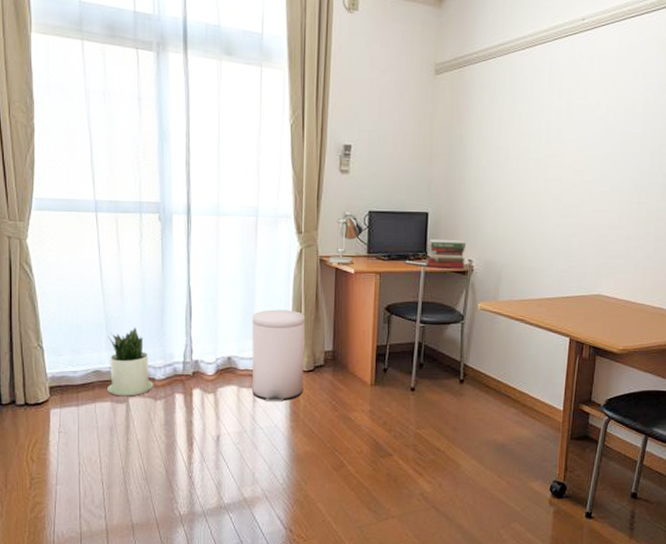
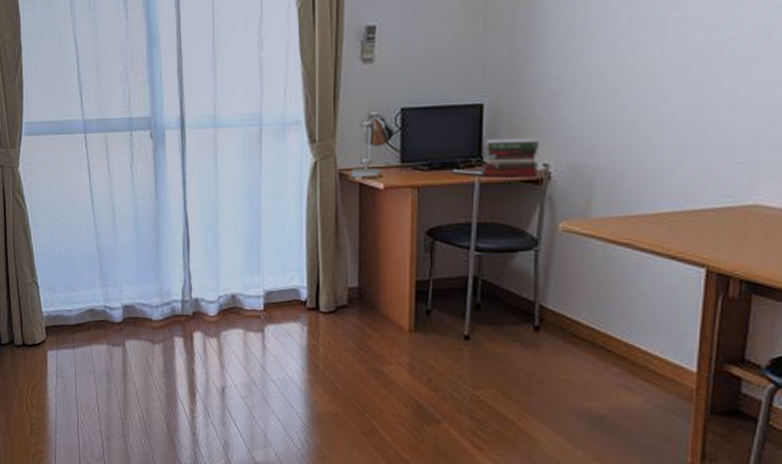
planter: present [107,327,154,397] -> none [101,261,151,339]
pedal bin: present [252,309,305,403] -> none [259,237,323,351]

